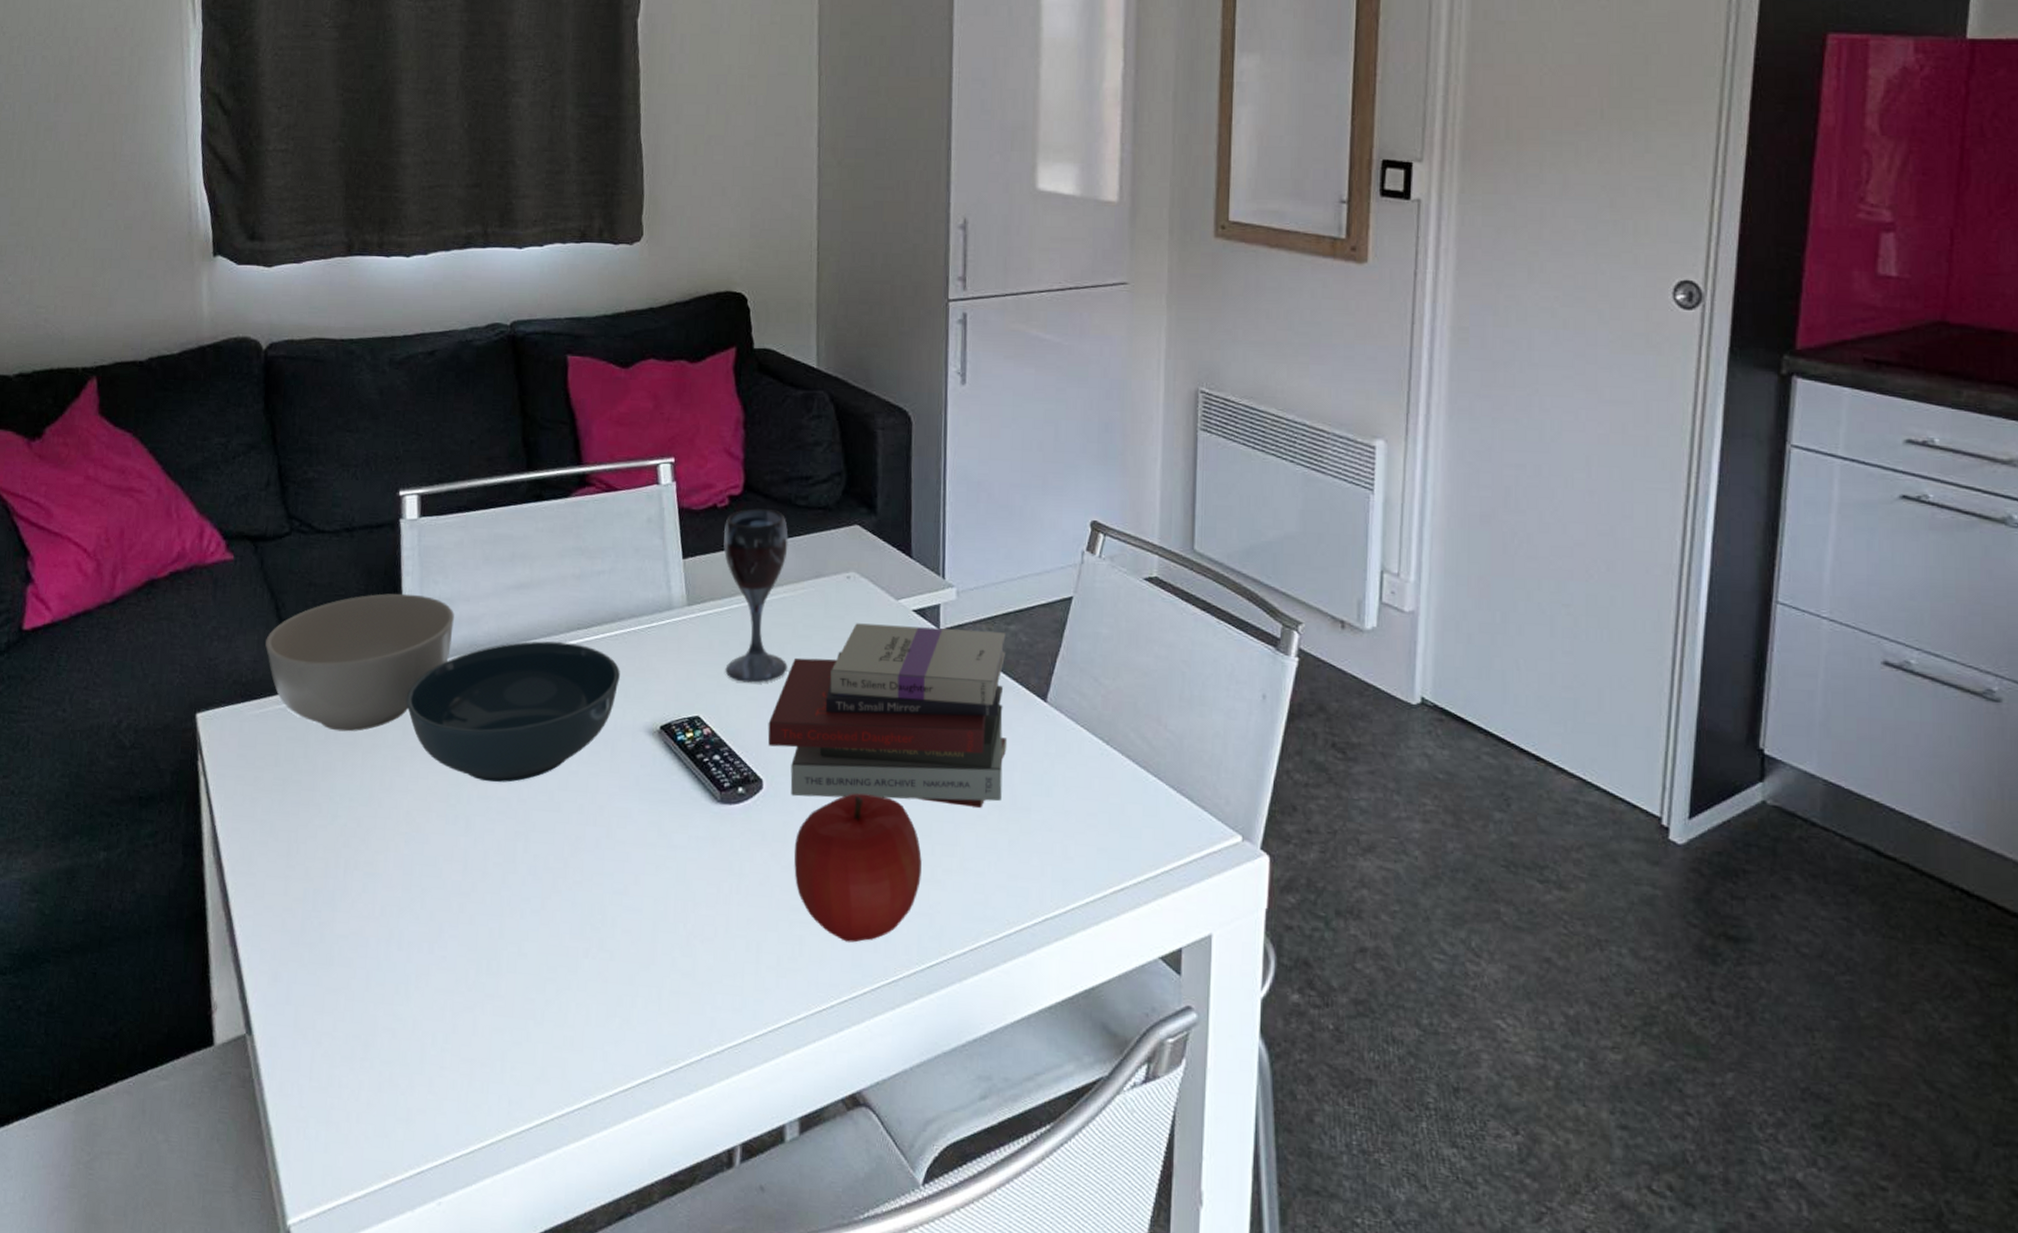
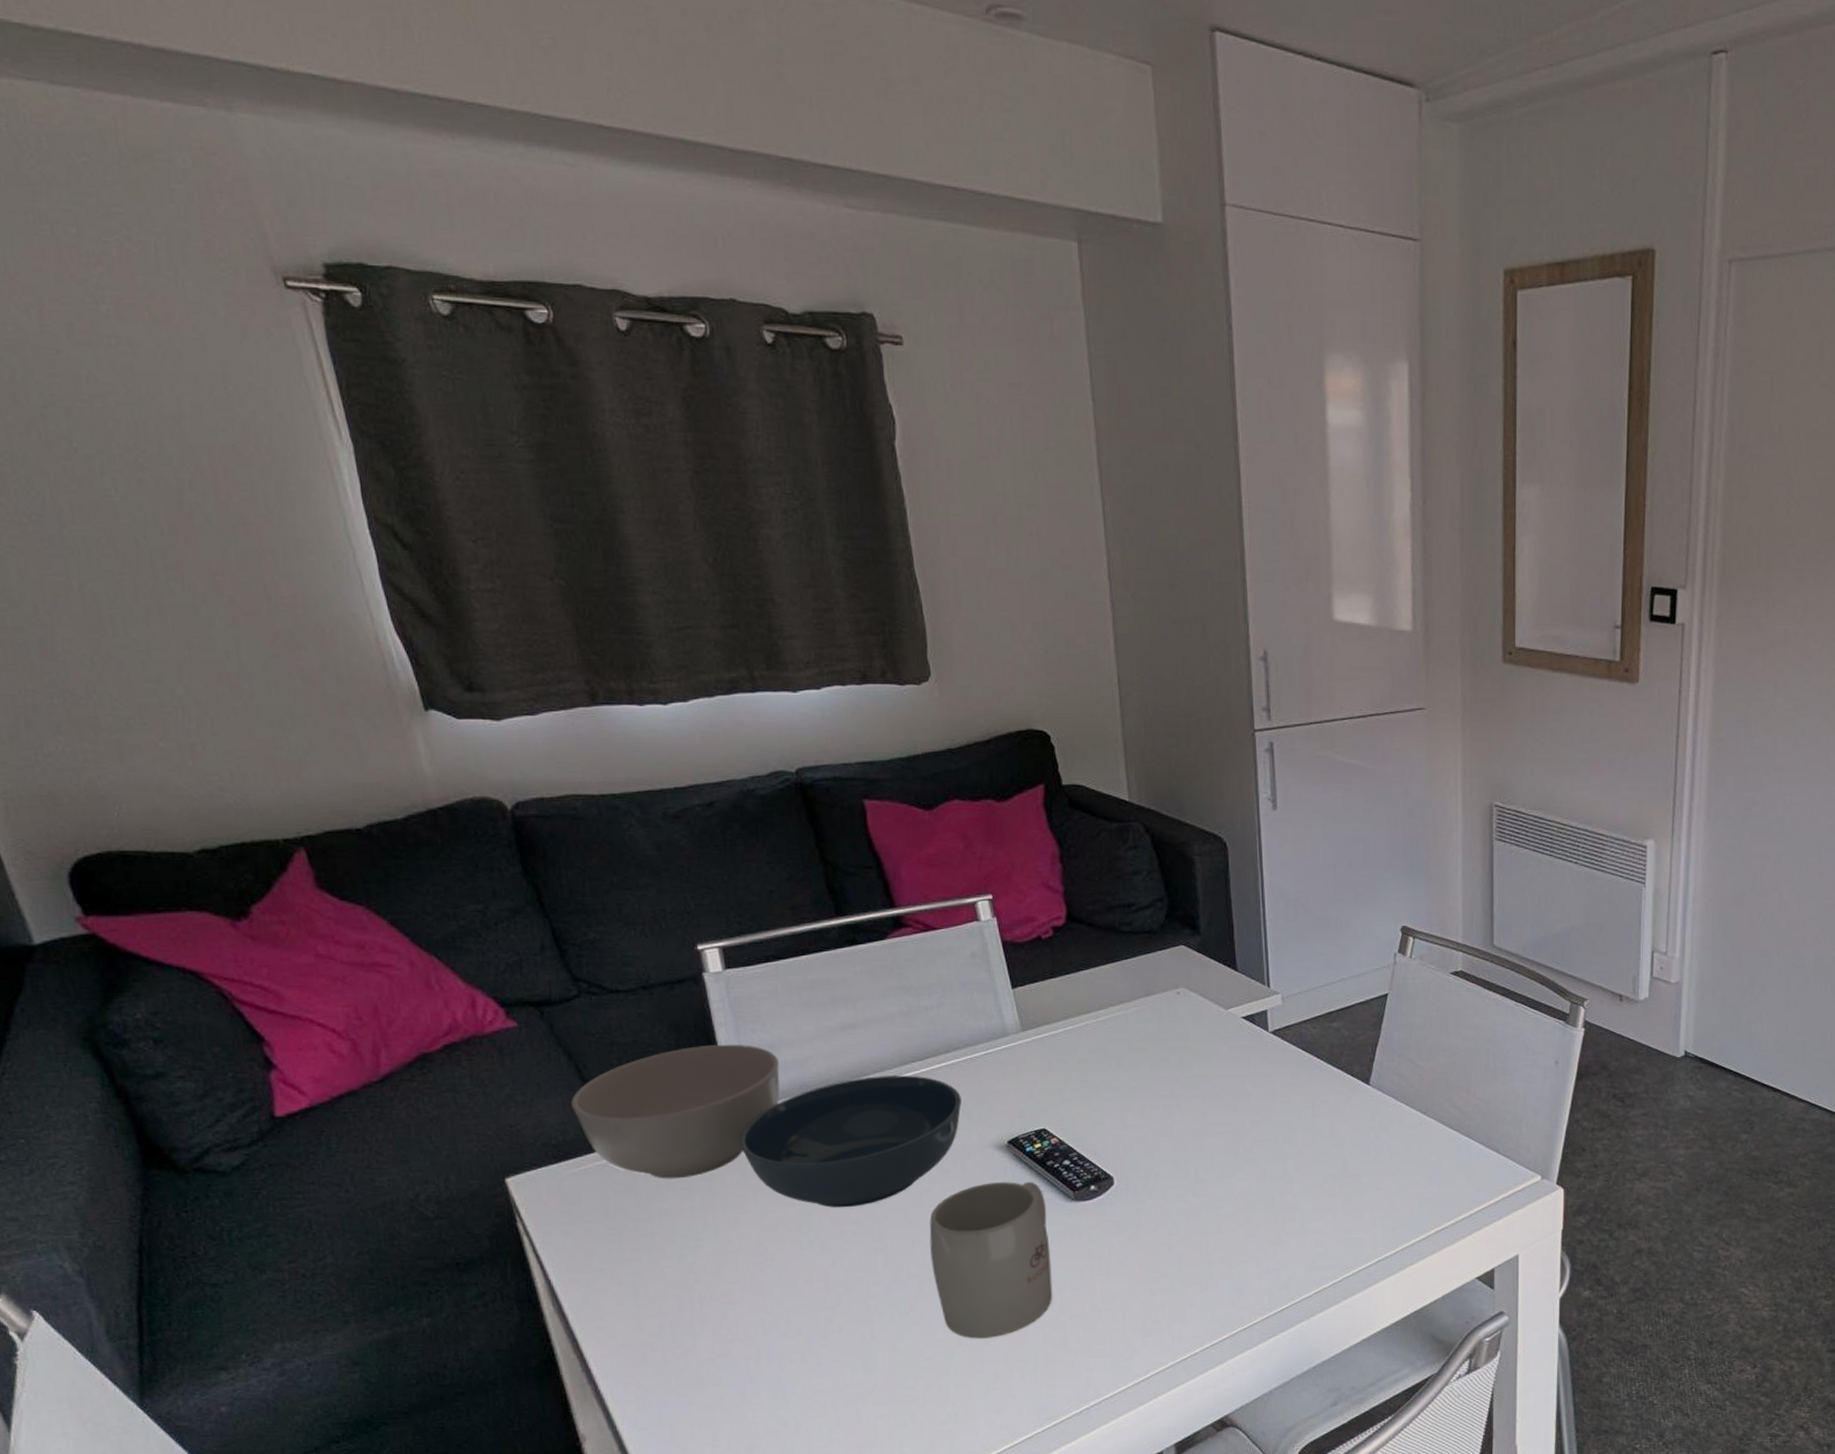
mug: none [569,771,691,954] -> present [929,1181,1053,1339]
cup: present [723,508,789,683] -> none [1051,937,1127,1095]
books: present [767,623,1008,808] -> none [1113,1030,1337,1188]
fruit: present [793,793,922,943] -> none [1148,1178,1267,1301]

